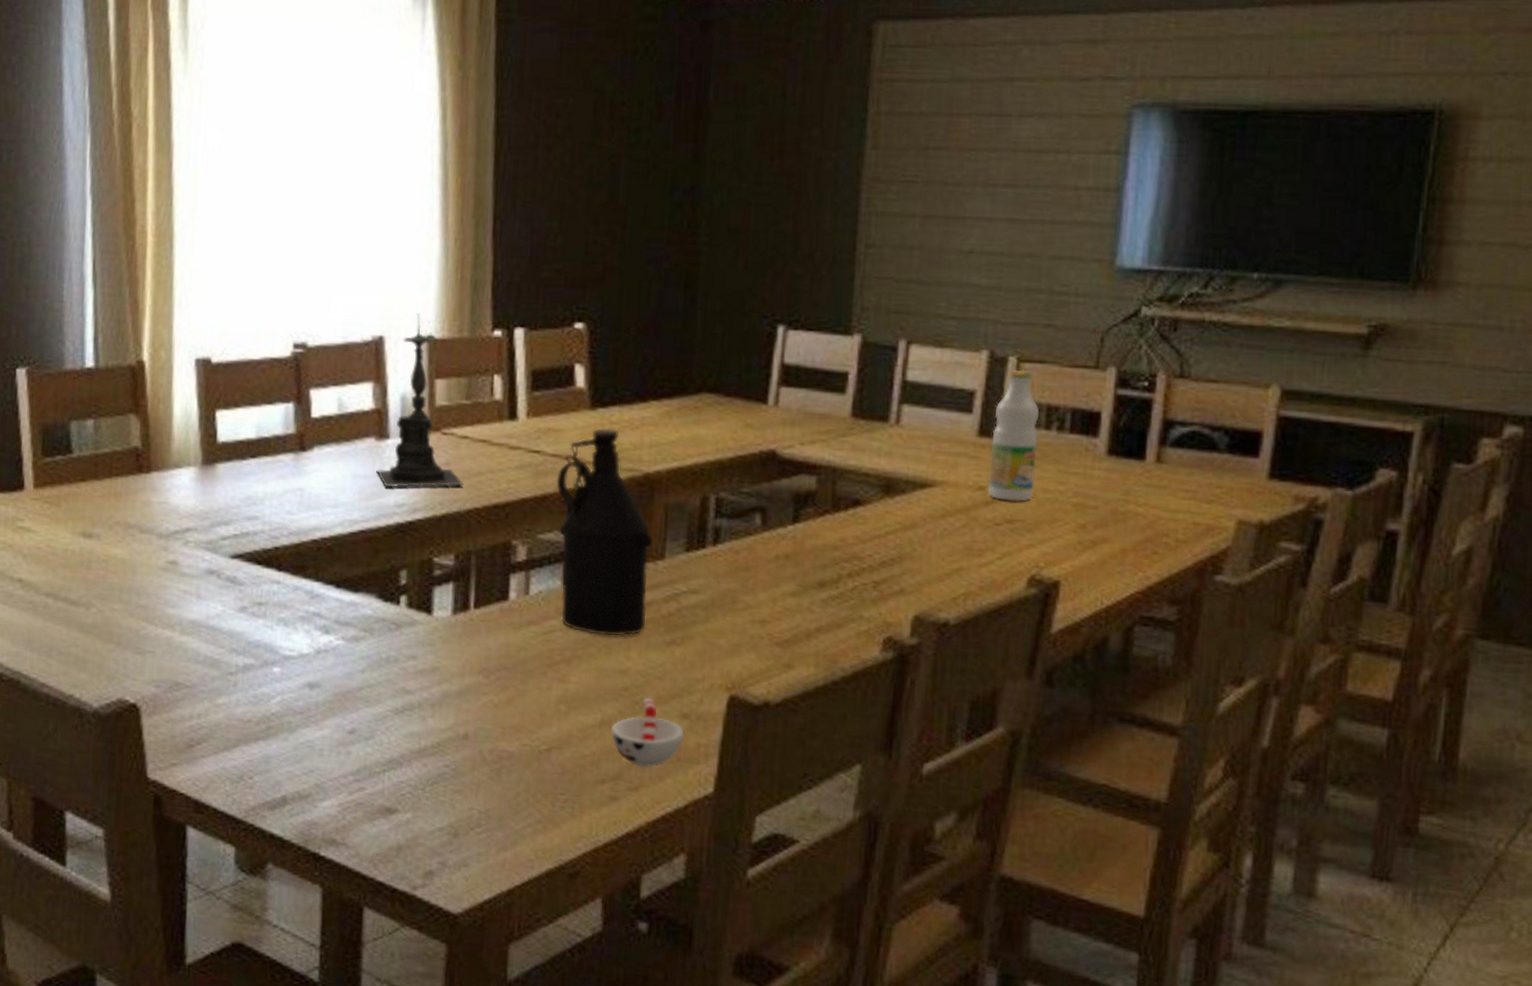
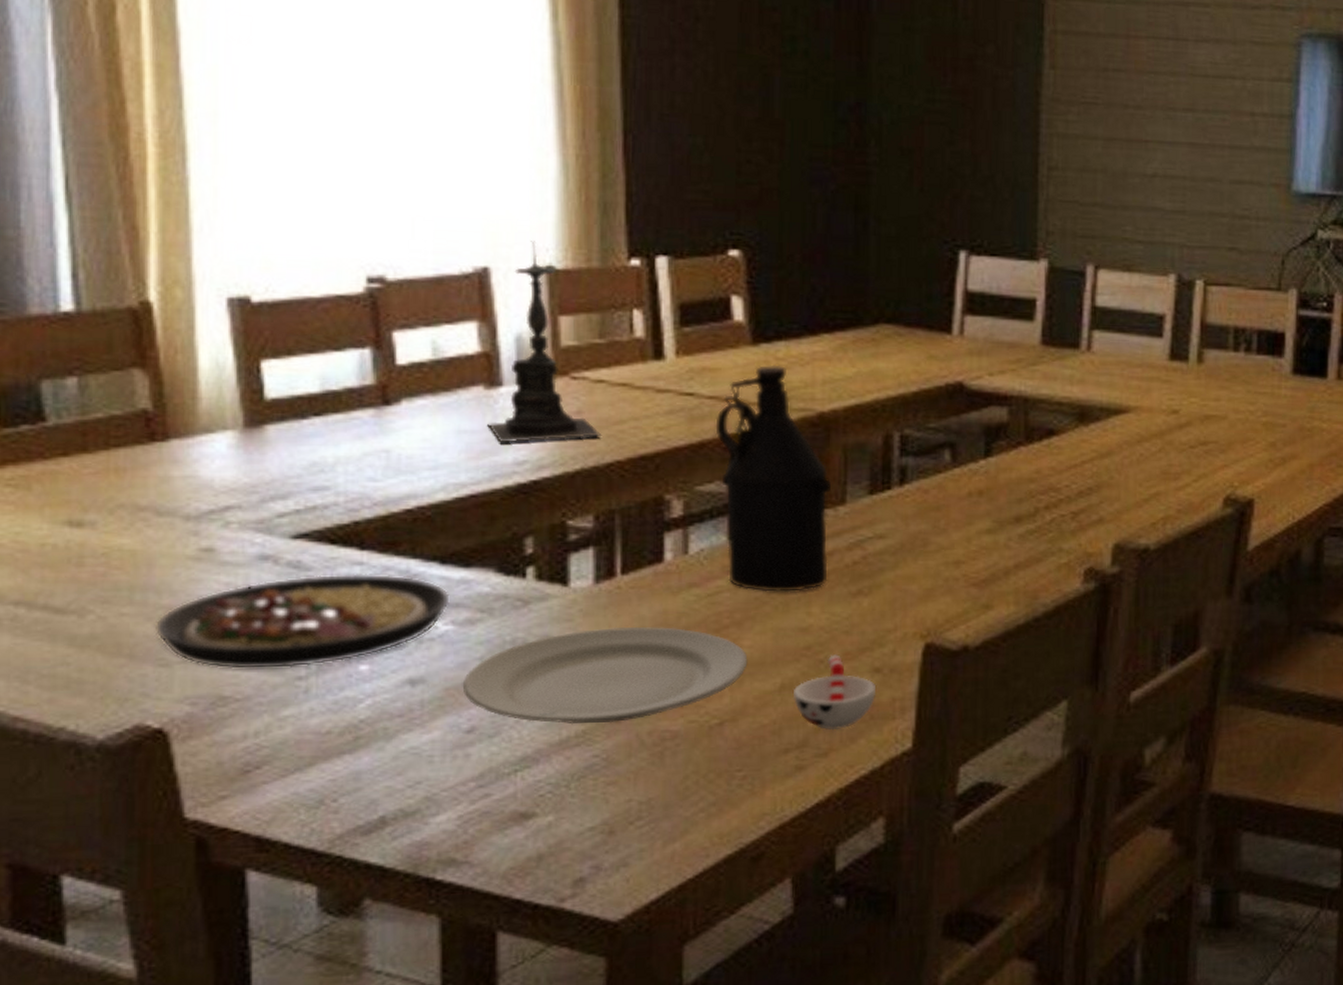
plate: none [134,589,343,665] -> present [154,573,451,670]
plate: none [347,654,574,739] -> present [462,626,748,725]
bottle: present [987,369,1040,501] -> none [1181,292,1228,423]

